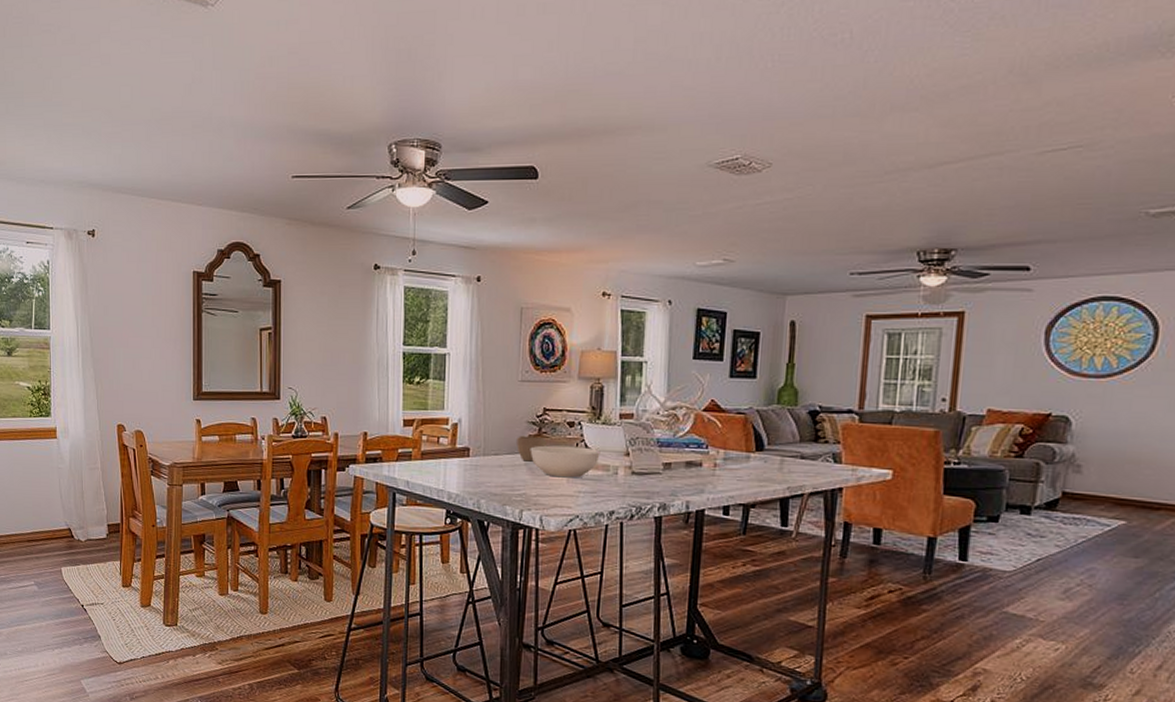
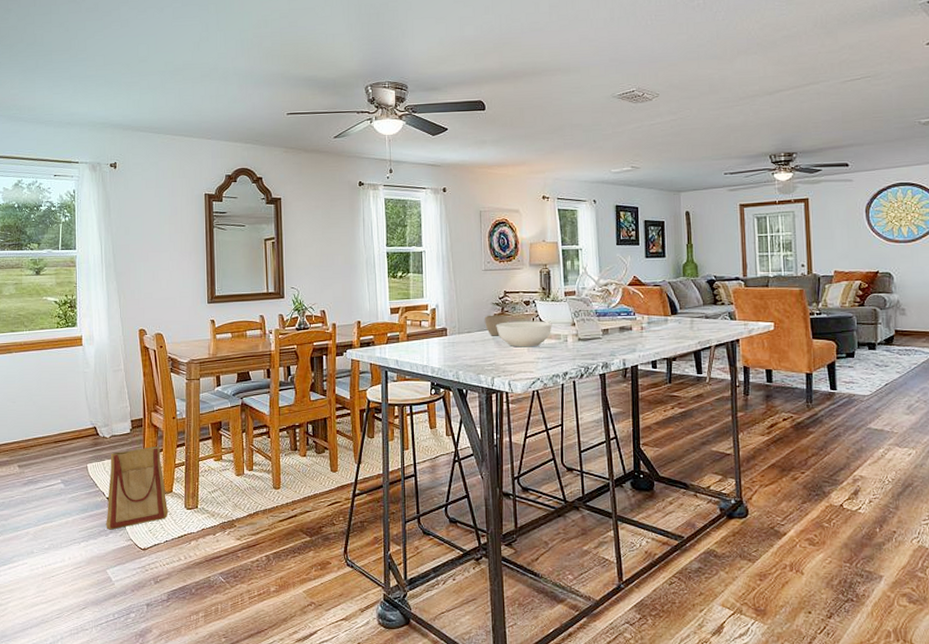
shopping bag: none [80,554,145,640] -> present [106,445,168,530]

